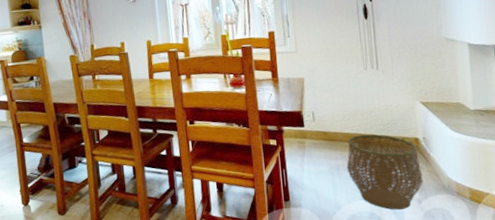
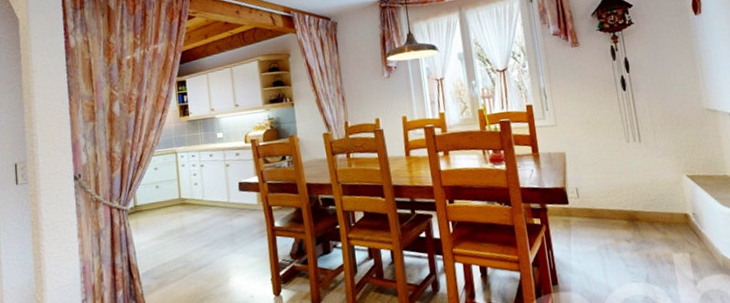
basket: present [346,134,423,210] -> none [614,210,697,293]

